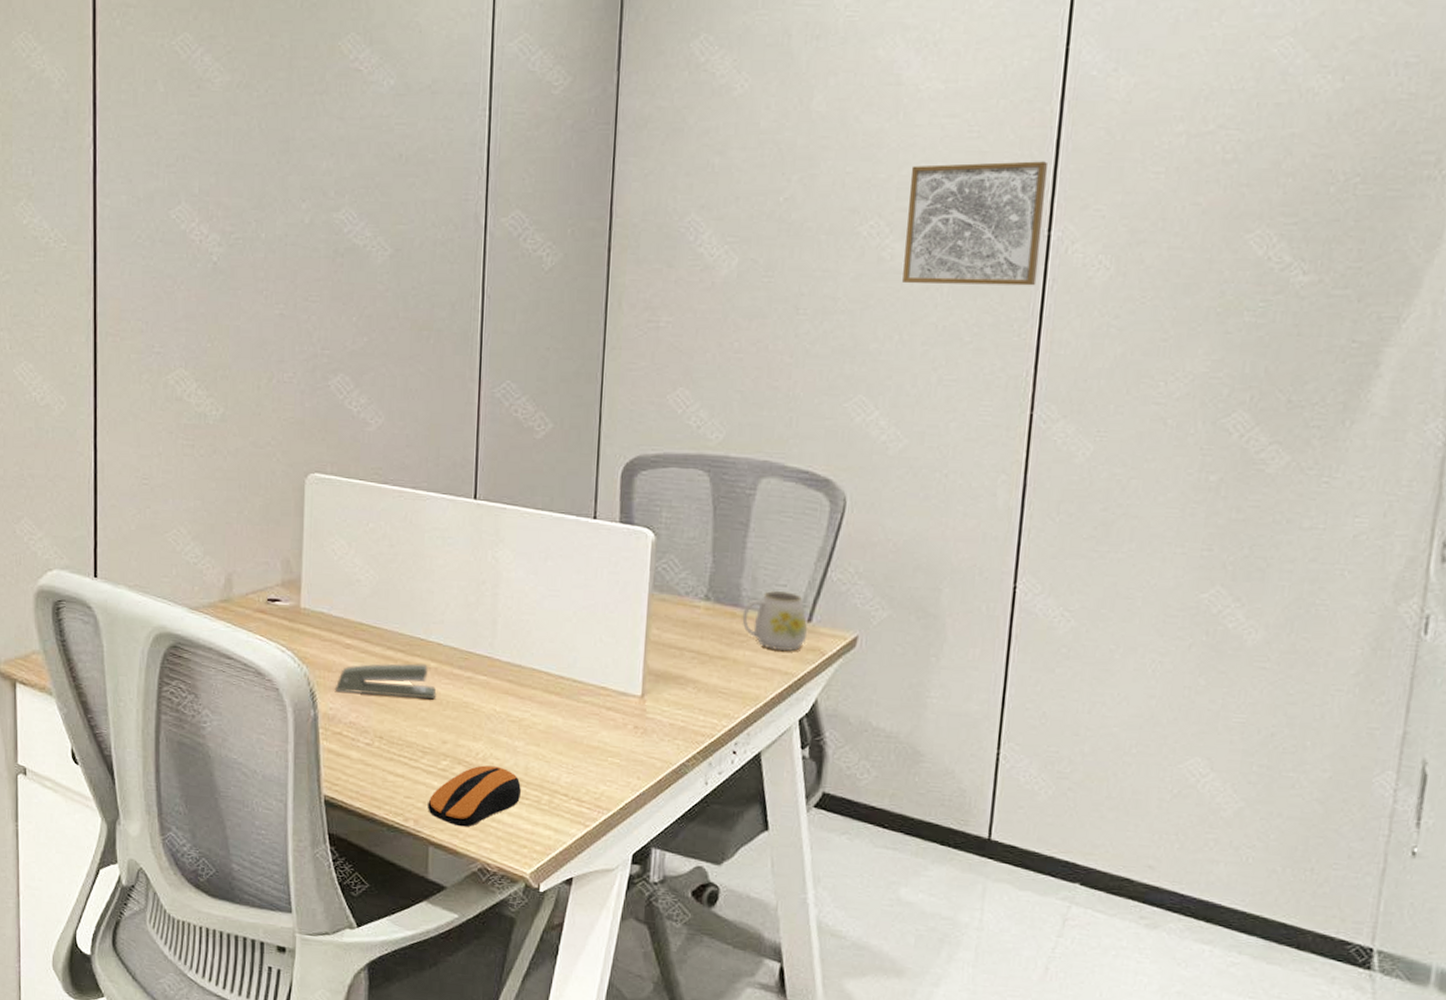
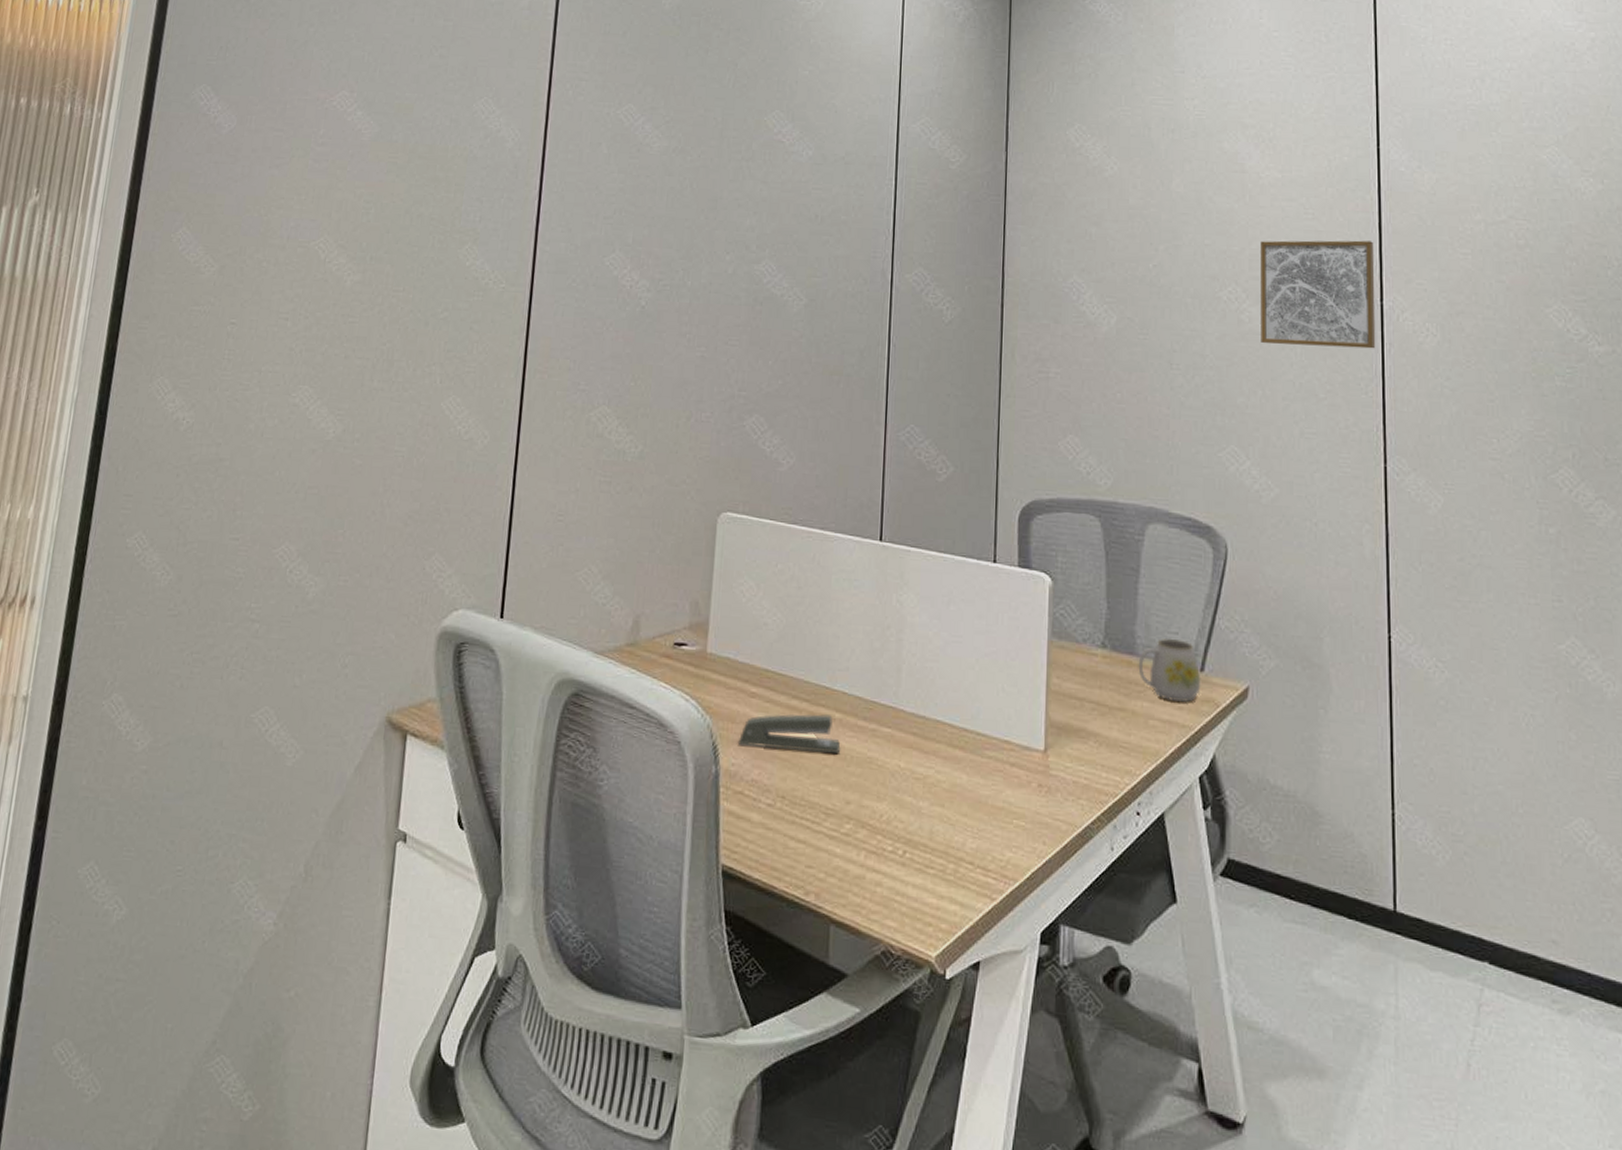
computer mouse: present [428,765,521,827] -> none [829,829,926,902]

